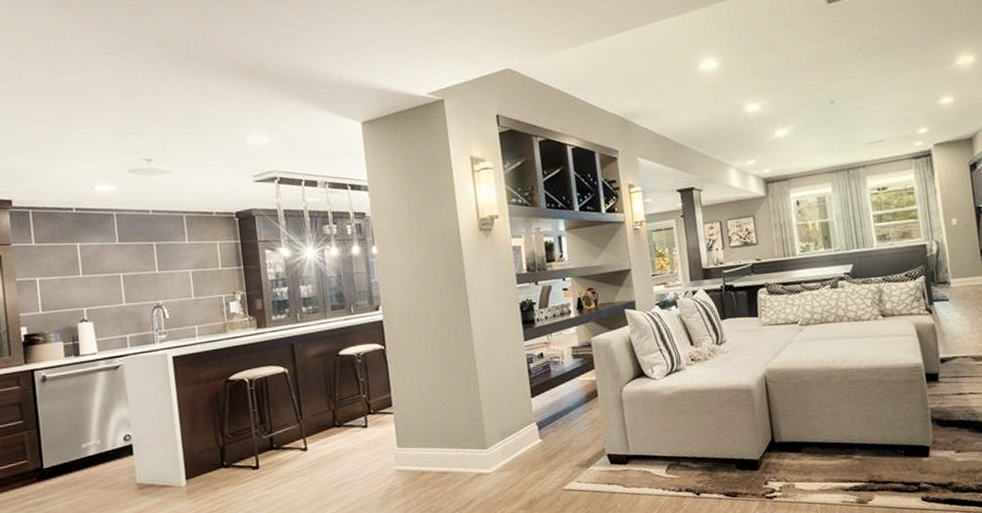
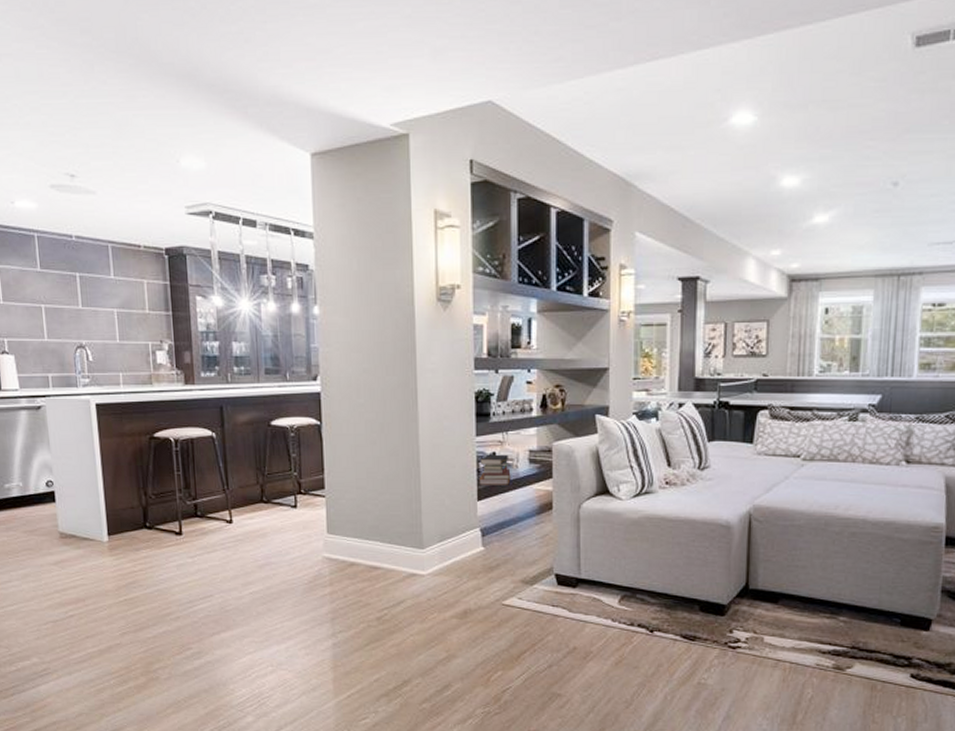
books: none [530,353,559,384] -> present [478,454,511,485]

